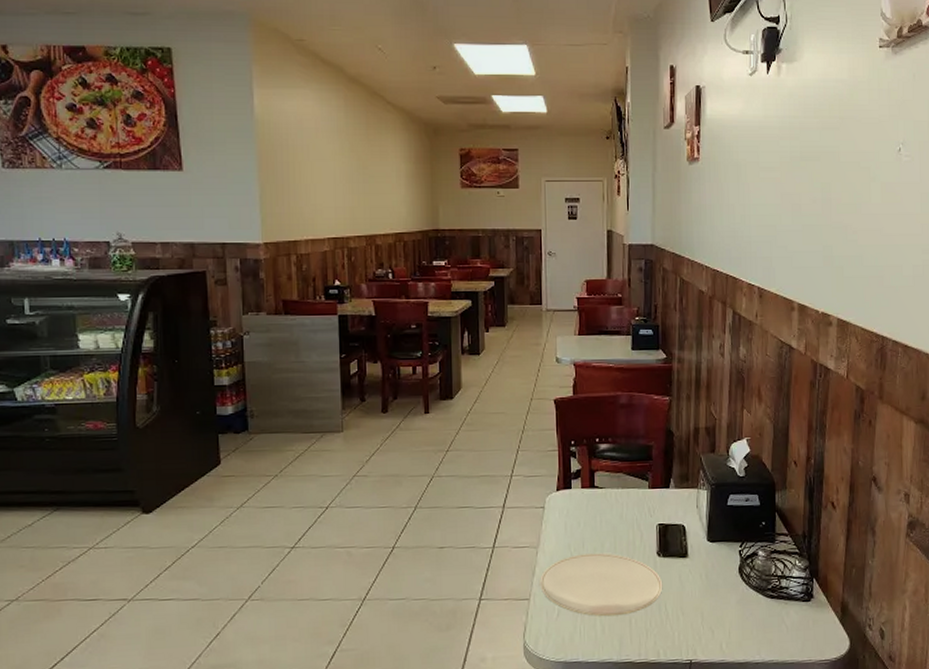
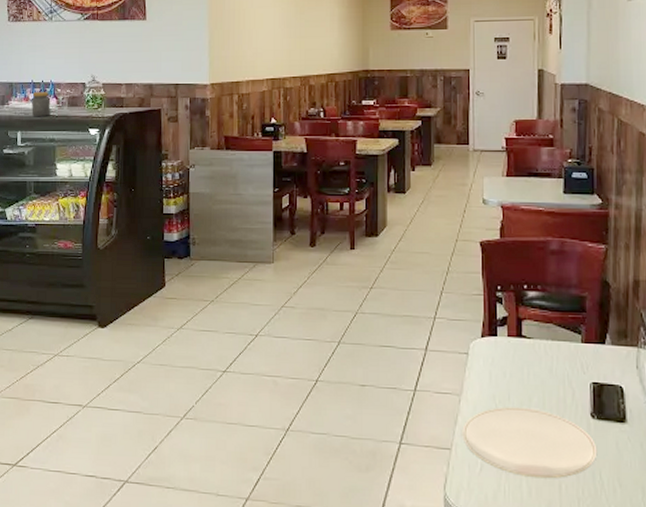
jar: none [41,252,67,282] -> present [31,92,51,117]

